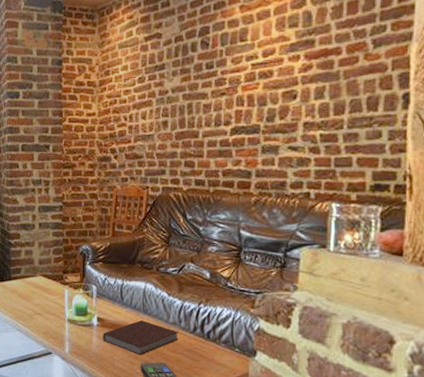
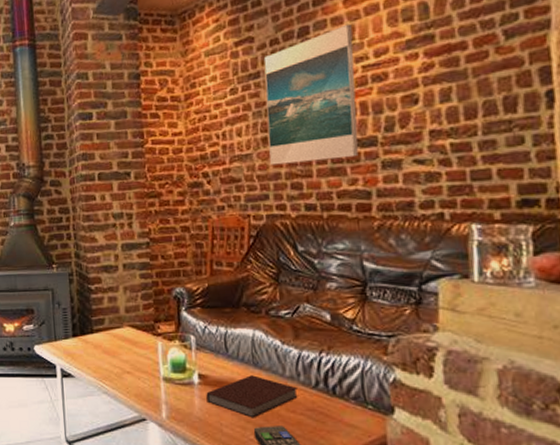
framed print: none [167,26,246,146] -> present [263,24,359,166]

